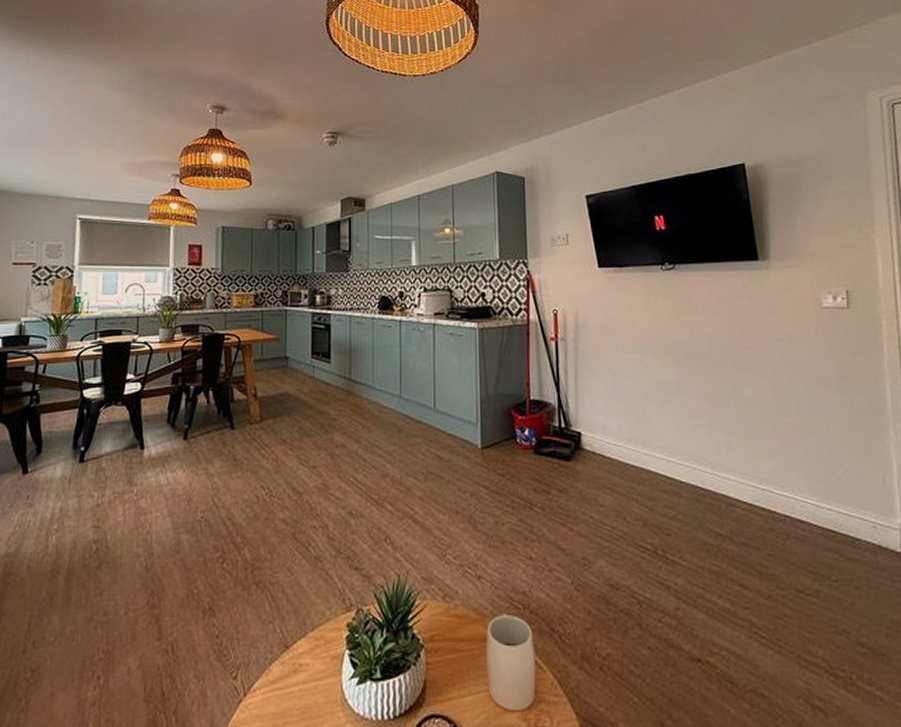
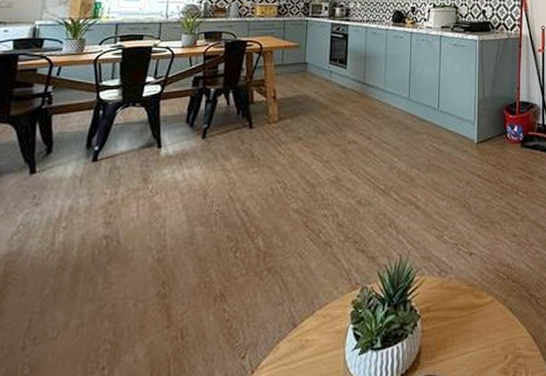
mug: present [485,614,536,712] -> none [473,284,515,367]

